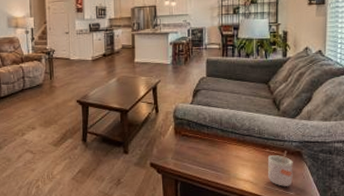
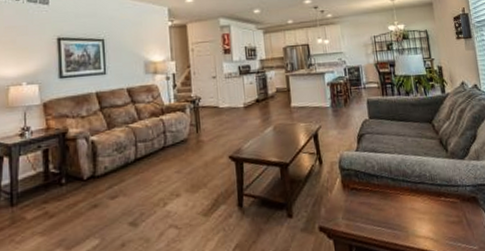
mug: present [267,150,293,186] -> none [444,197,474,241]

